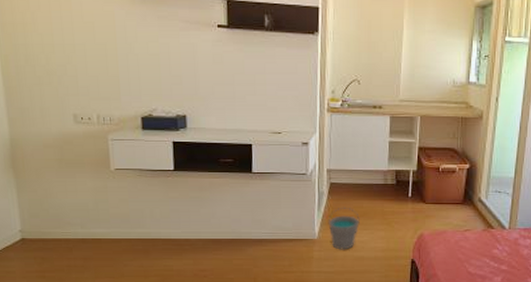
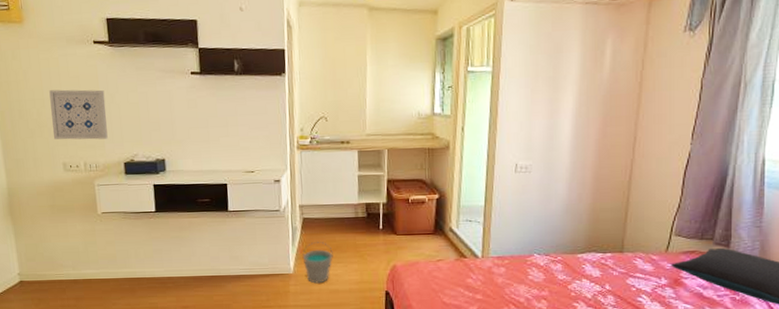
wall art: none [60,35,124,91] -> present [49,89,108,140]

